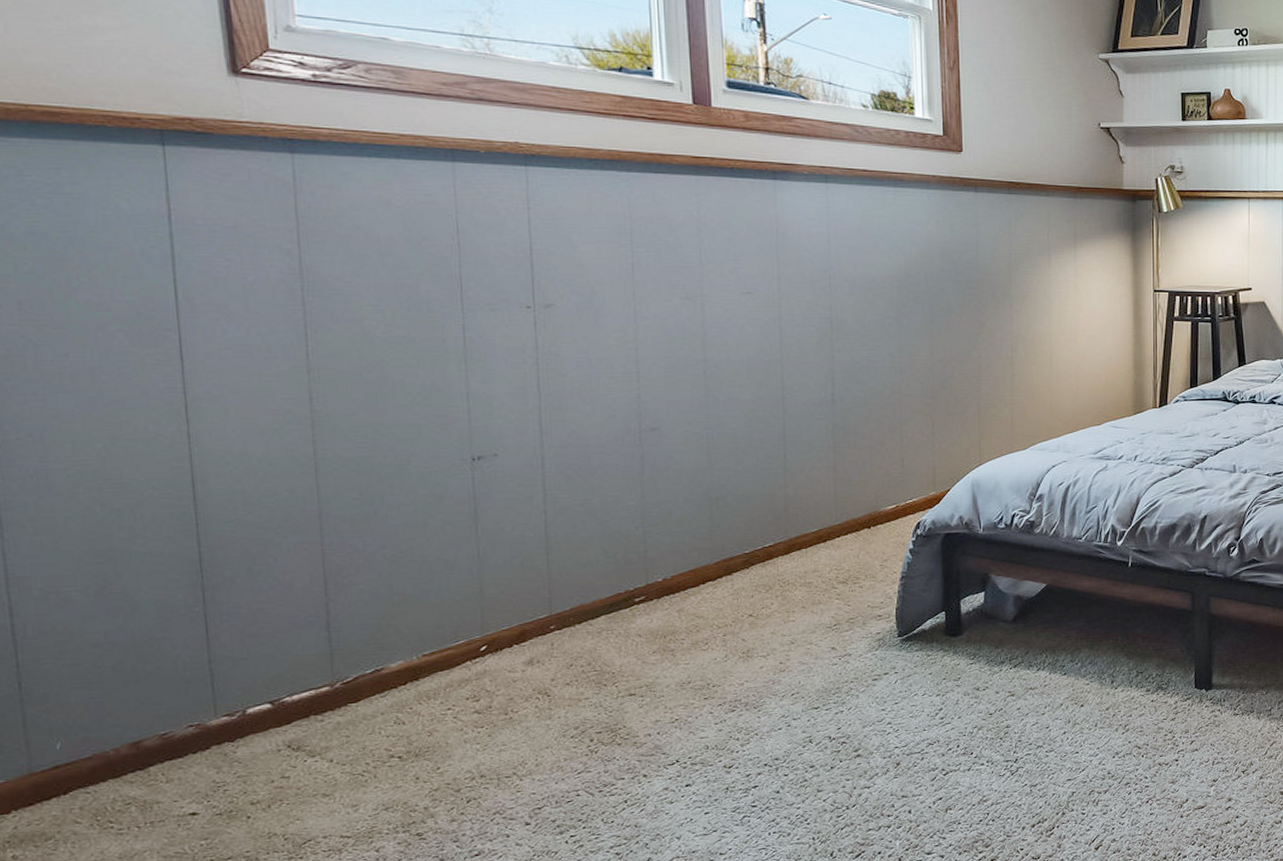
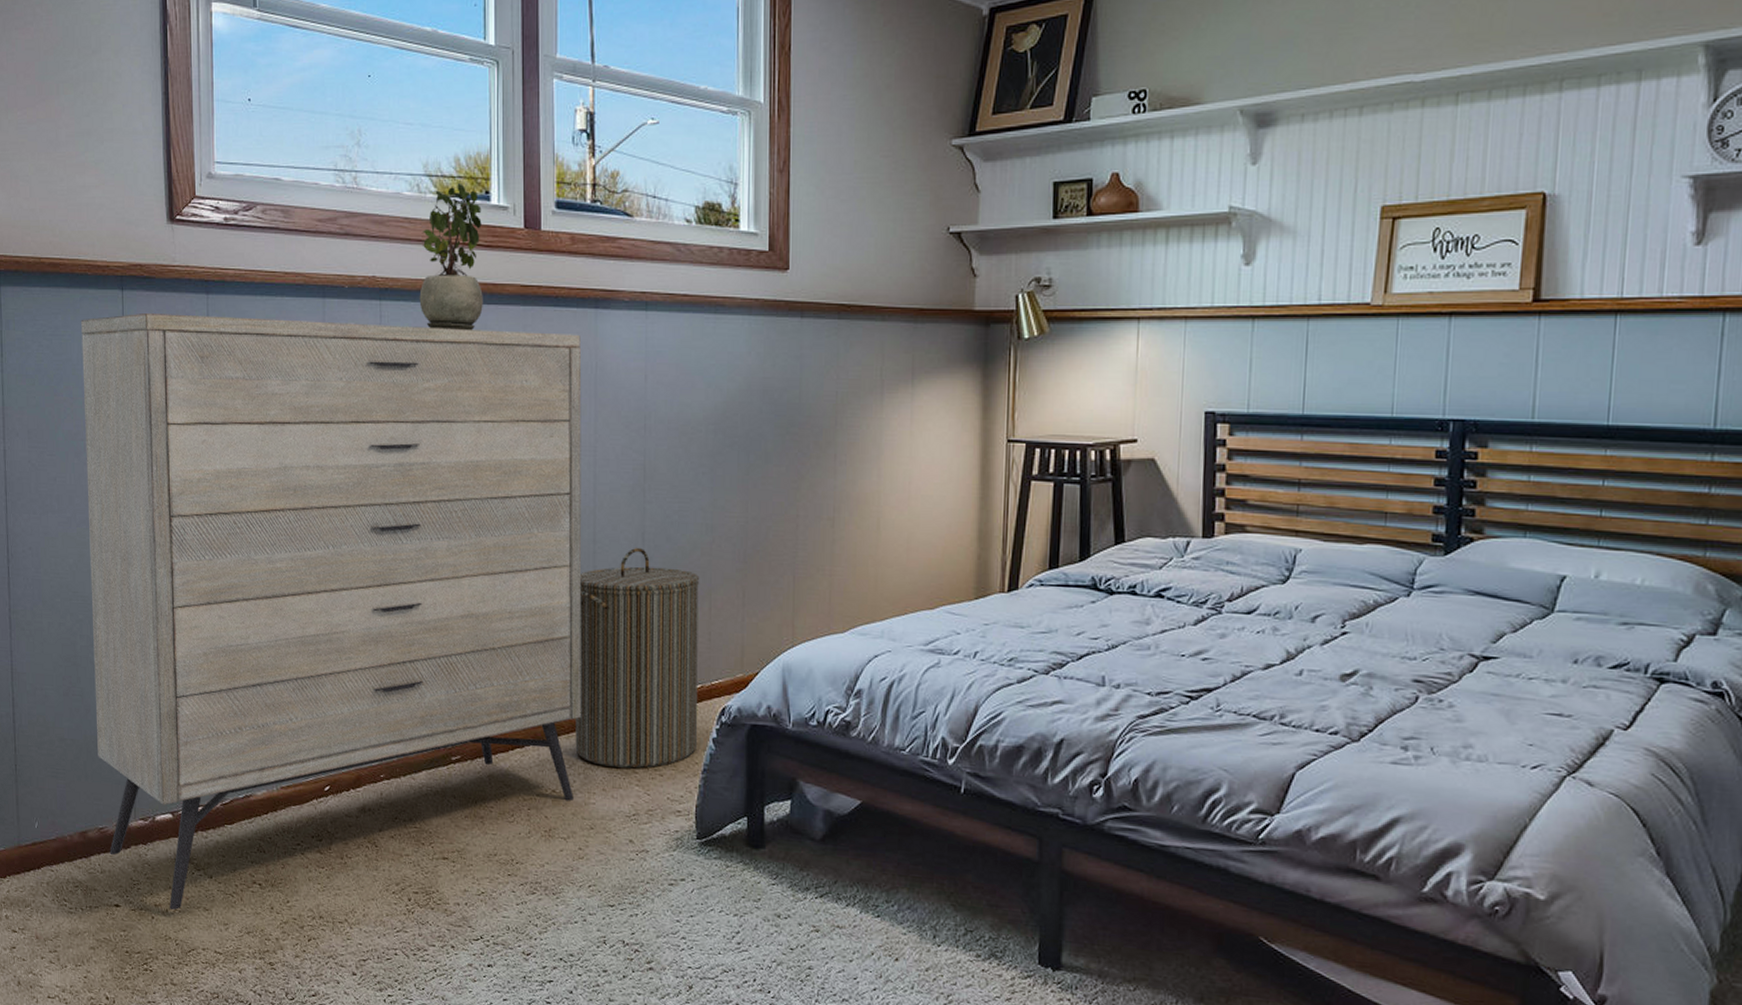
dresser: none [99,171,776,805] -> present [81,312,582,911]
potted plant: none [574,57,650,197] -> present [419,182,483,330]
laundry hamper: none [769,390,895,586] -> present [575,547,699,768]

